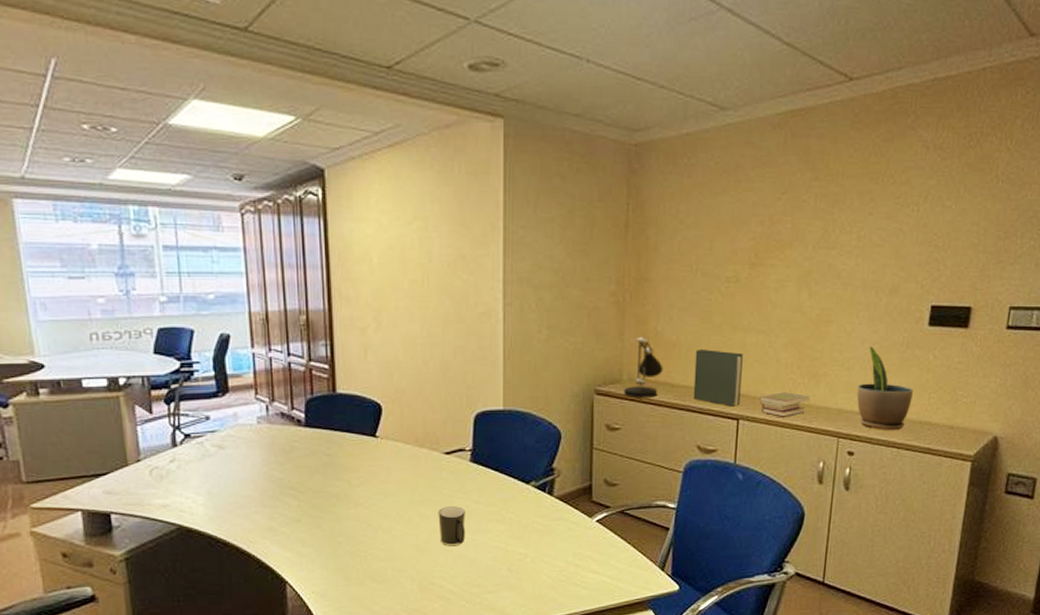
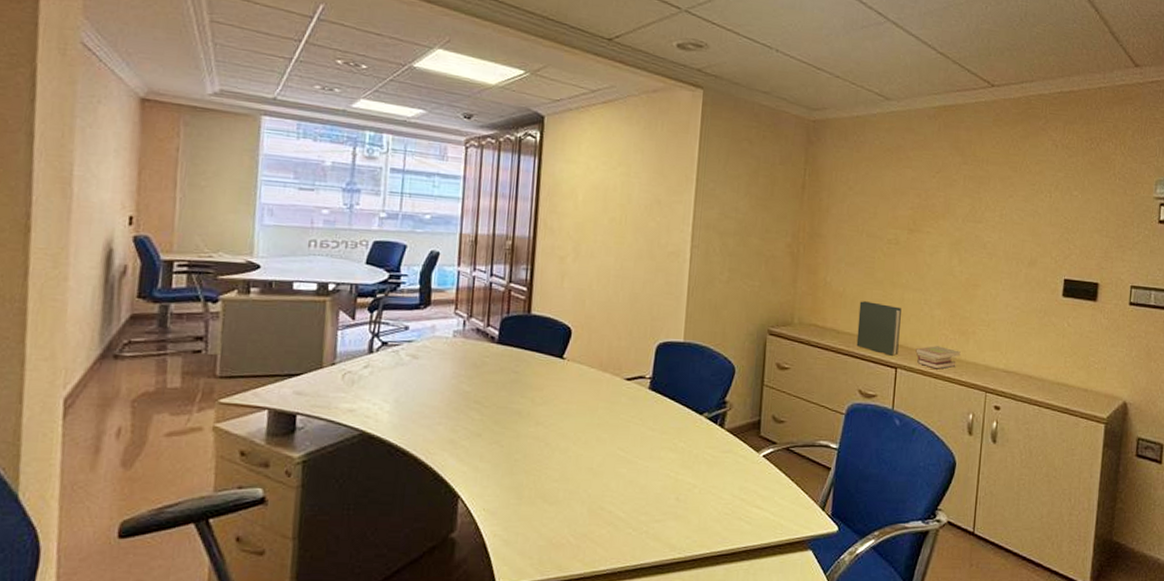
mug: present [438,506,466,547] -> none [613,431,640,472]
desk lamp: present [624,336,663,399] -> none [794,285,831,343]
potted plant: present [856,346,914,430] -> none [1001,310,1052,389]

